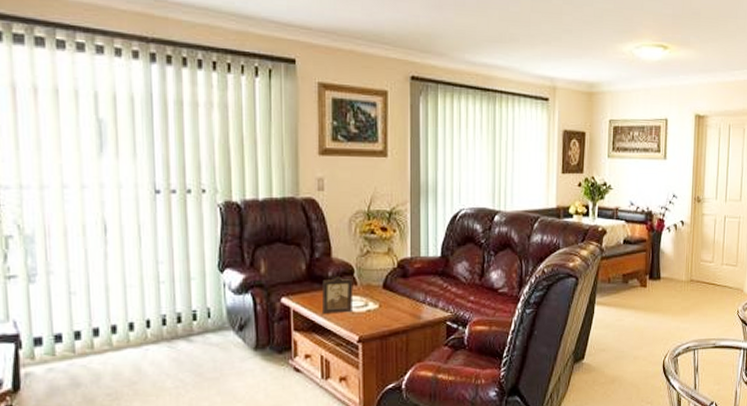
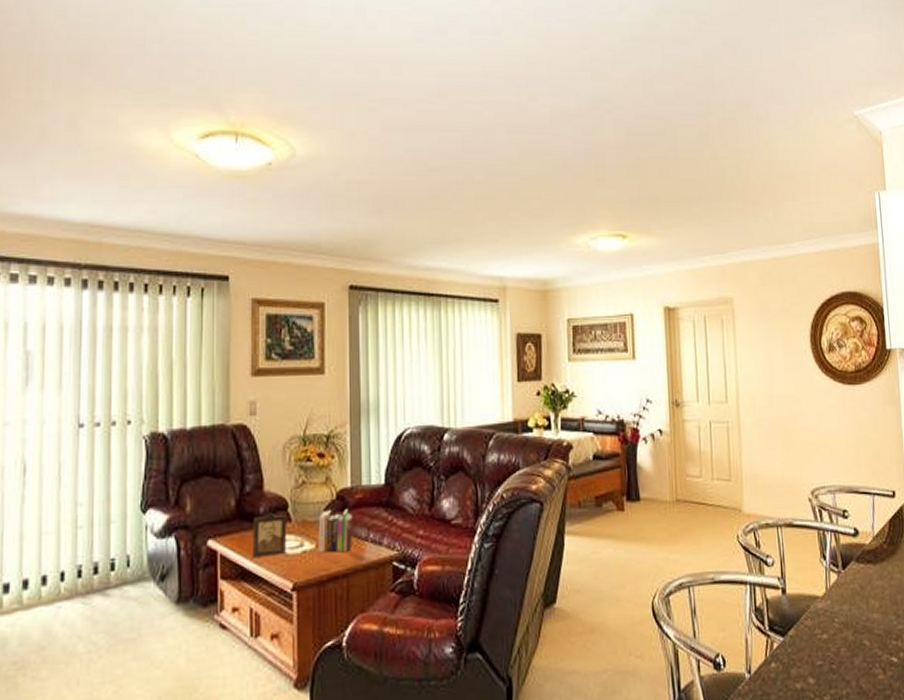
books: none [381,275,412,313] -> present [318,508,353,553]

